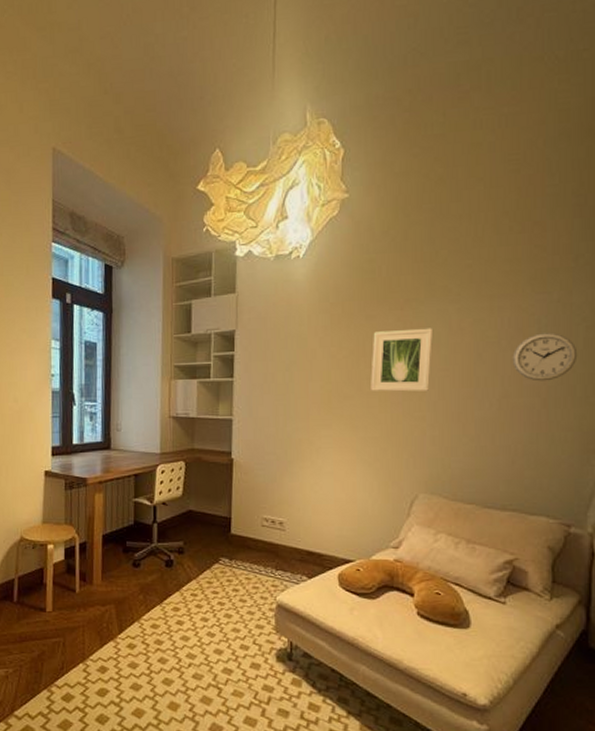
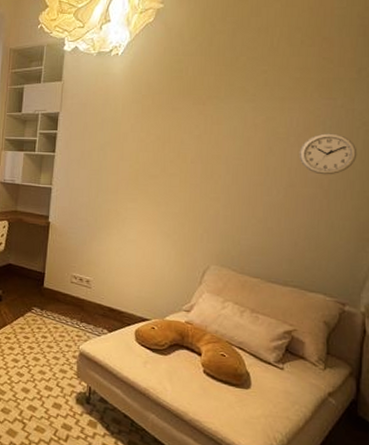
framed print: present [371,328,432,392] -> none [173,121,230,176]

